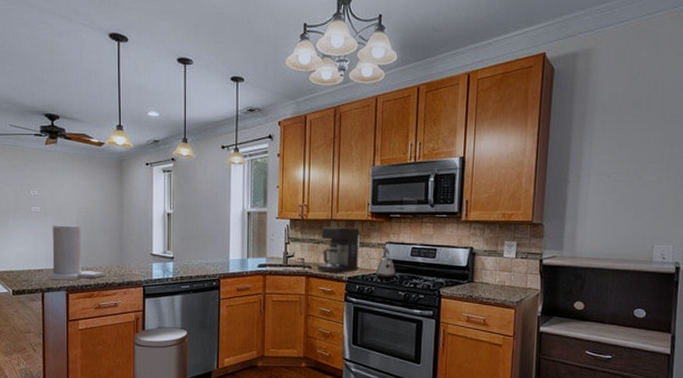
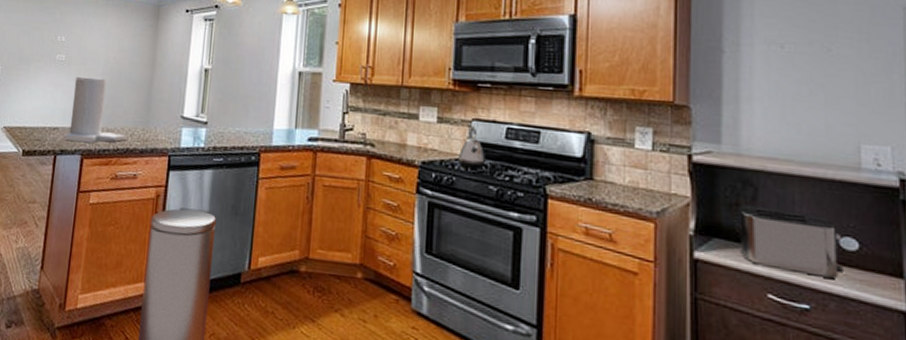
coffee maker: present [317,227,360,274] -> none [382,95,438,156]
toaster: none [570,292,636,338] -> present [740,205,843,280]

